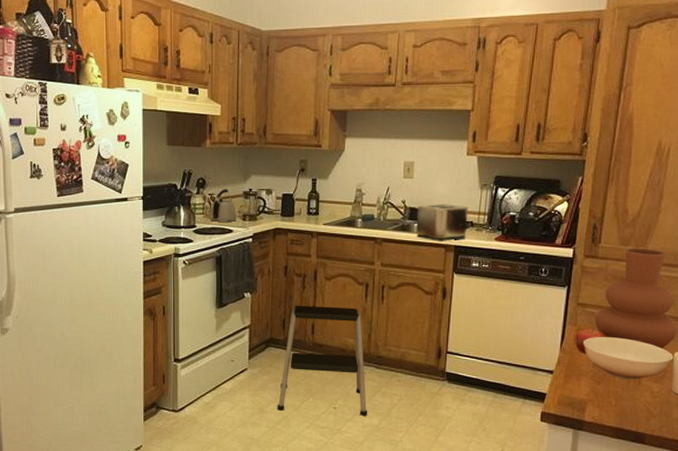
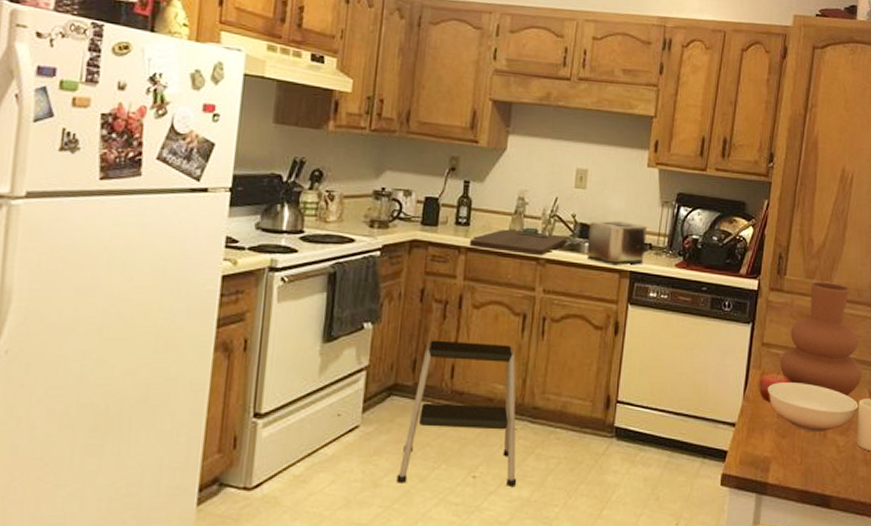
kettle: present [209,189,236,223] -> none [323,186,362,229]
cutting board: none [319,217,398,237] -> present [469,230,566,257]

